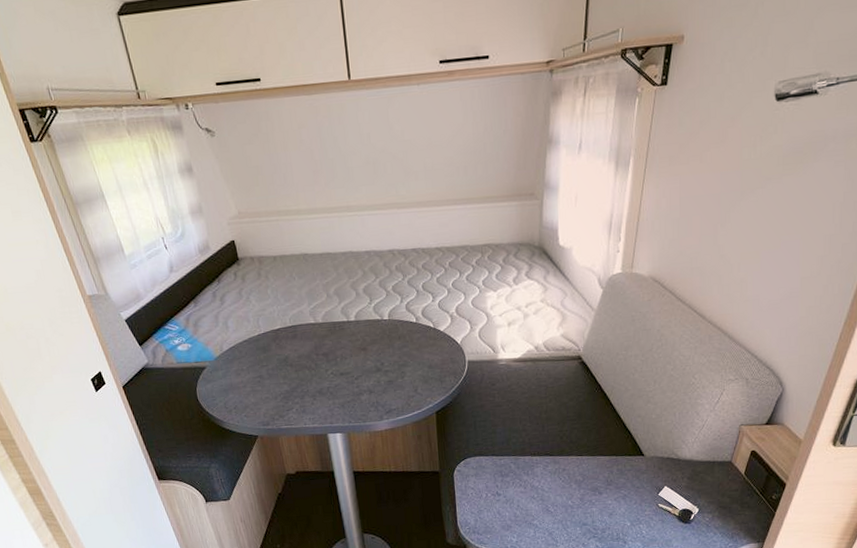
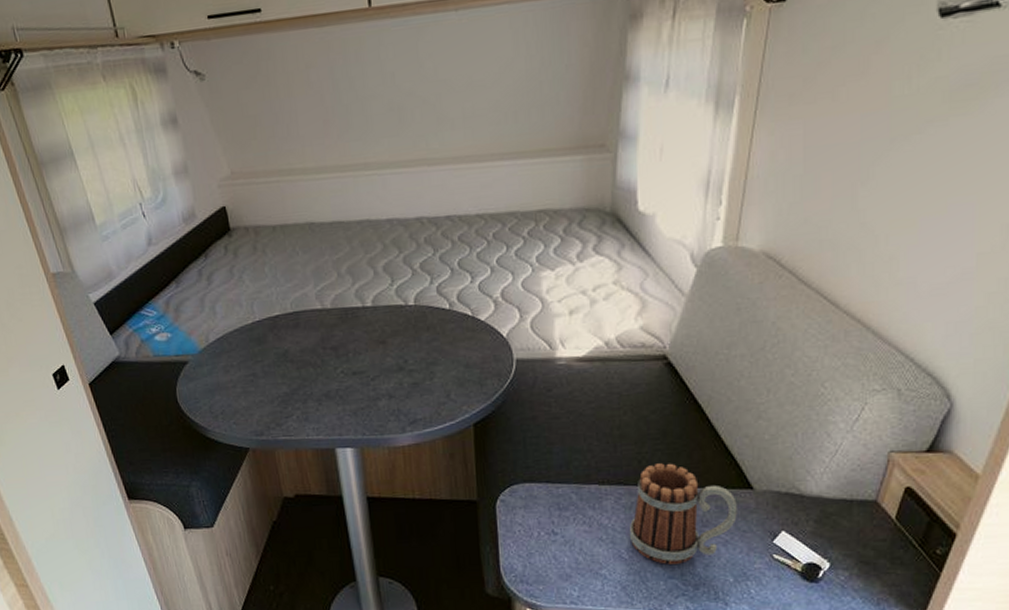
mug: none [554,438,633,515] -> present [629,463,737,564]

